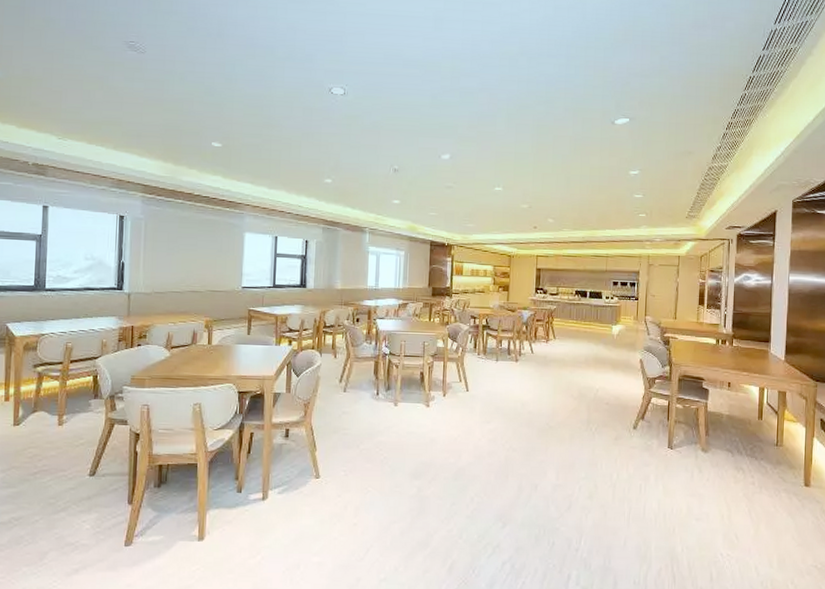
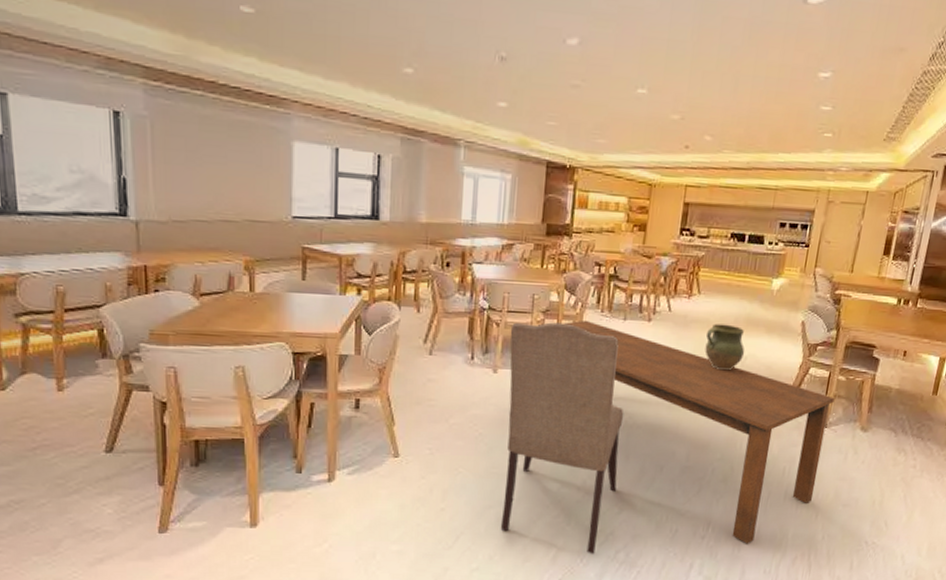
chair: none [403,364,502,566] -> present [500,322,624,554]
dining table: none [449,362,676,556] -> present [564,321,835,544]
ceramic jug: none [563,362,596,402] -> present [705,323,745,371]

